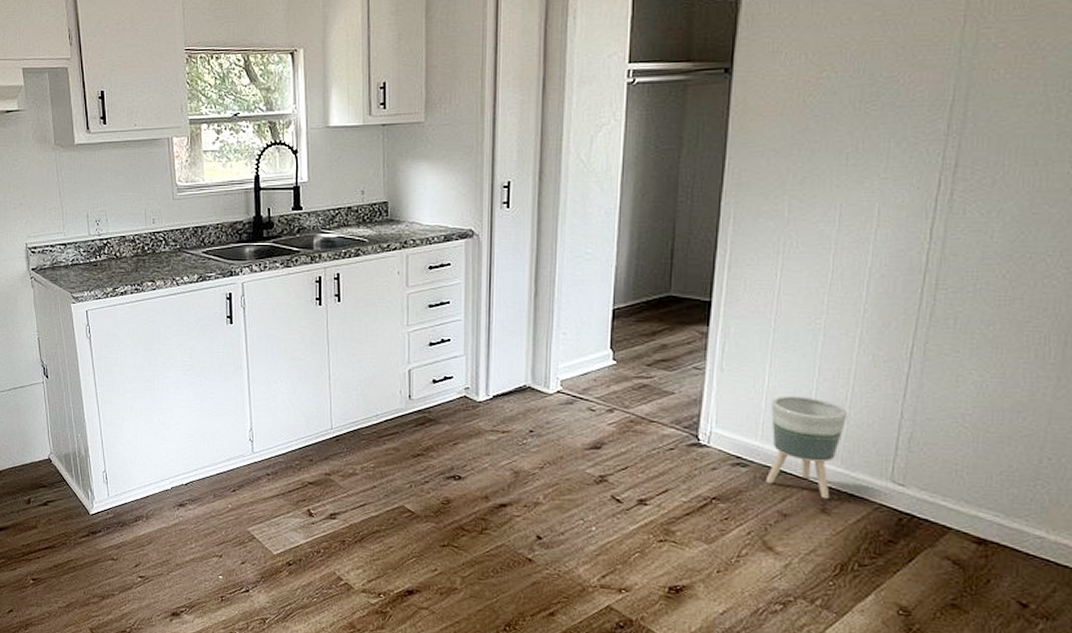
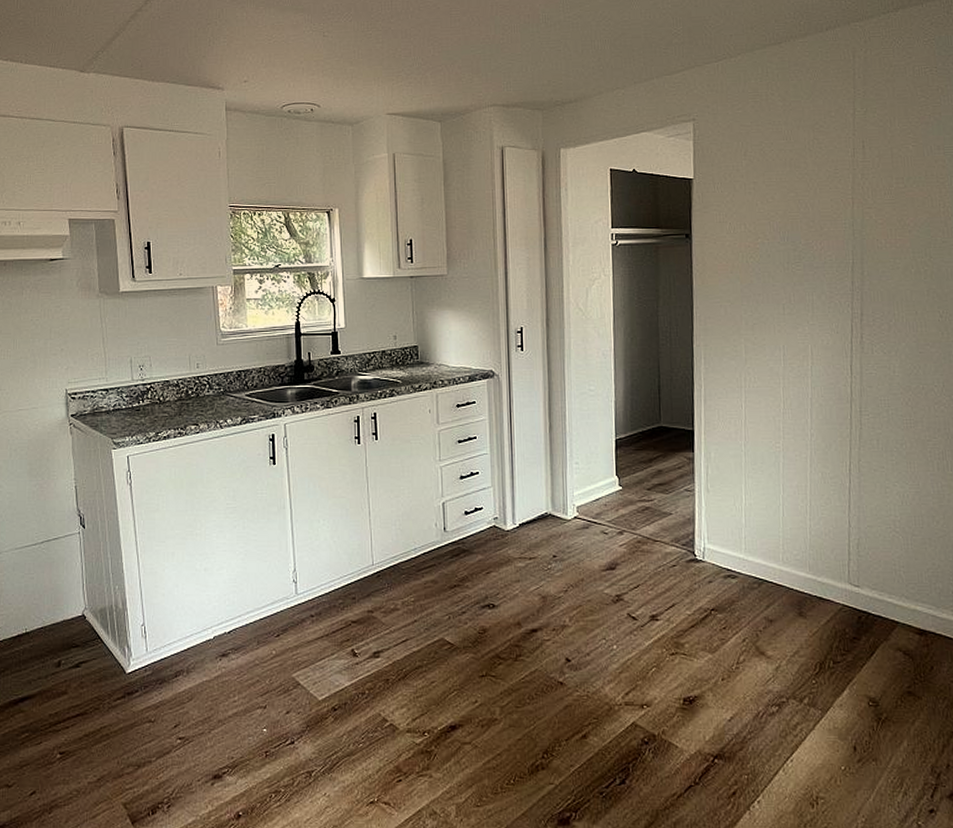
planter: present [765,395,847,500] -> none [750,511,809,604]

